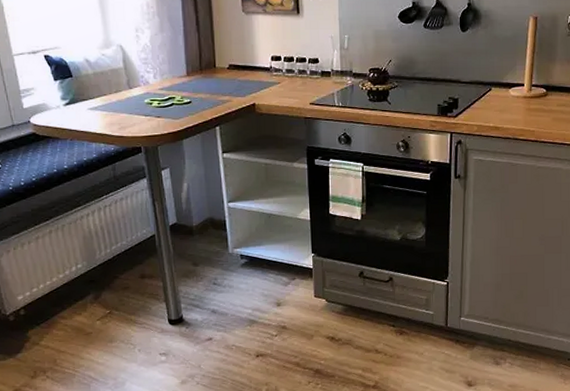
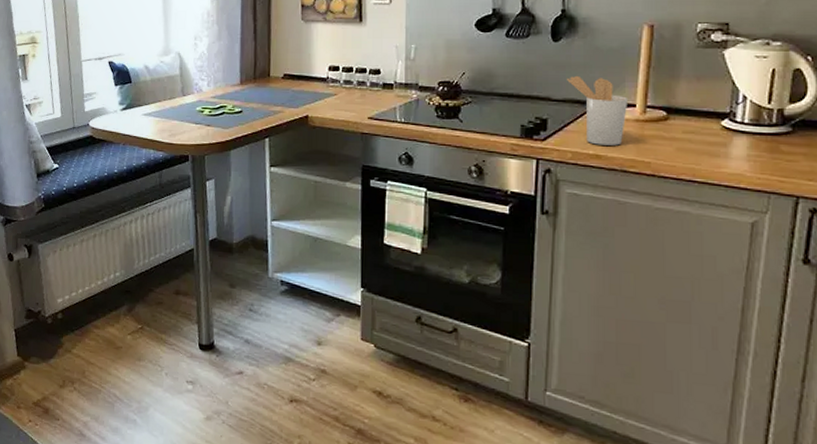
utensil holder: none [473,61,519,119] -> present [567,76,629,146]

